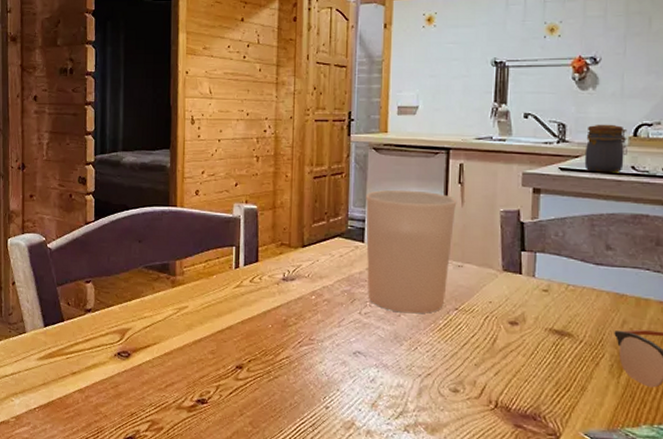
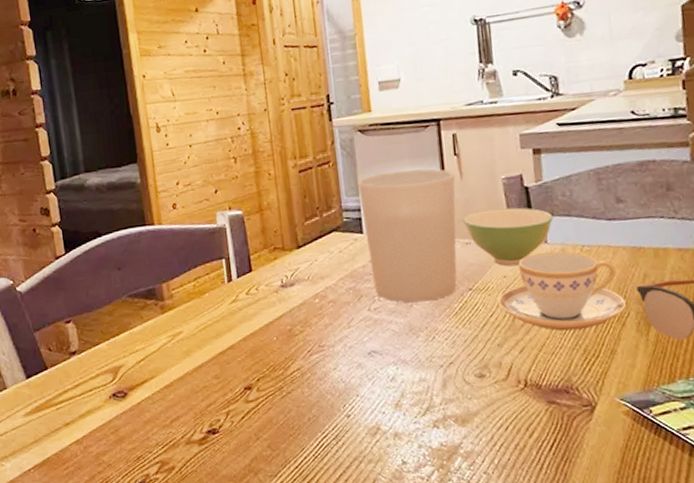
bowl: none [458,237,544,294] -> present [462,207,553,267]
teacup: none [481,285,603,363] -> present [498,251,627,331]
jar: present [584,124,628,173] -> none [579,69,625,123]

